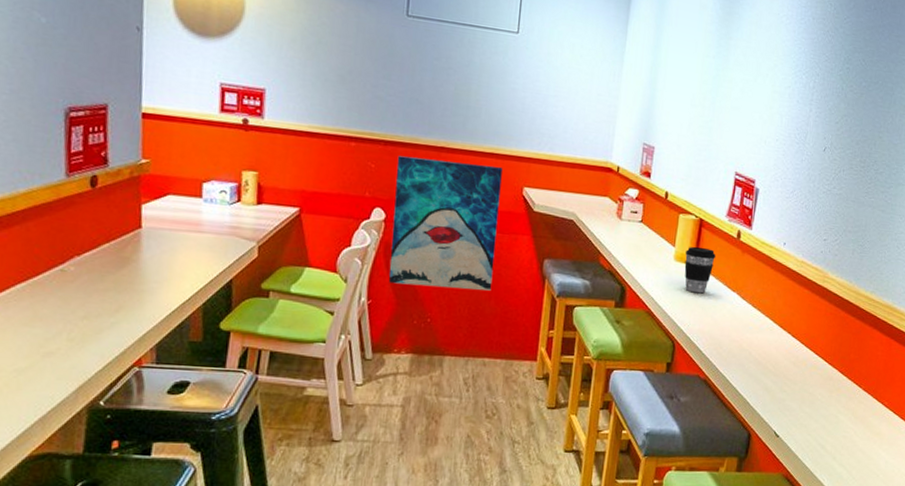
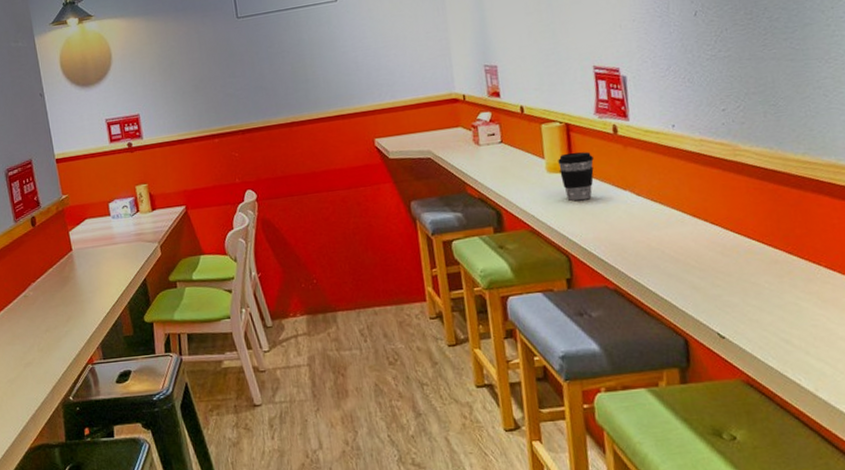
wall art: present [389,155,502,291] -> none [255,125,366,255]

